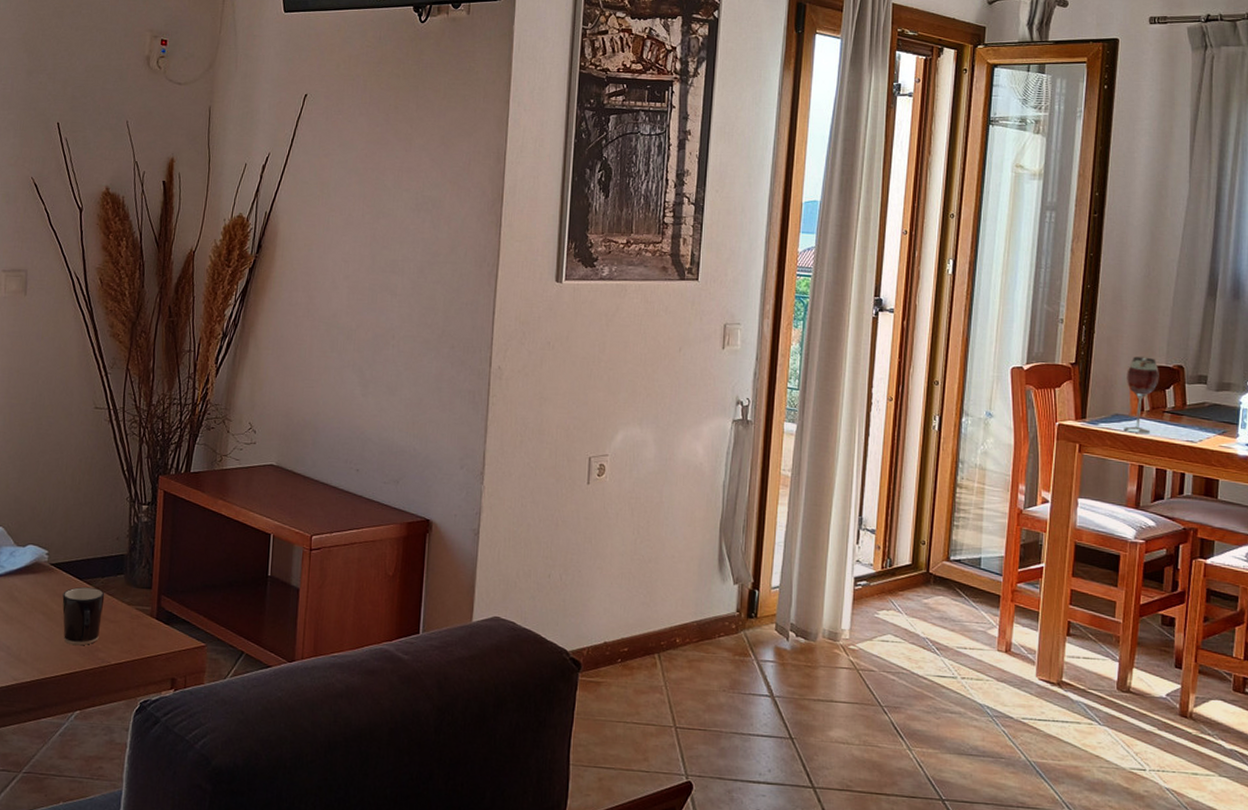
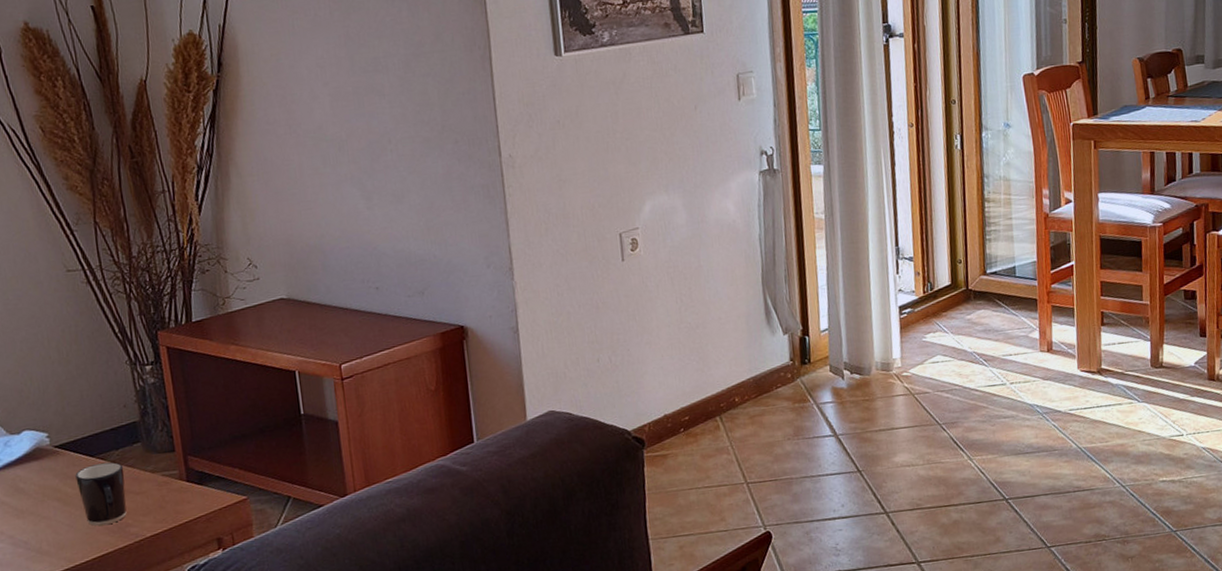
wineglass: present [1123,356,1159,433] -> none [1130,45,1161,122]

